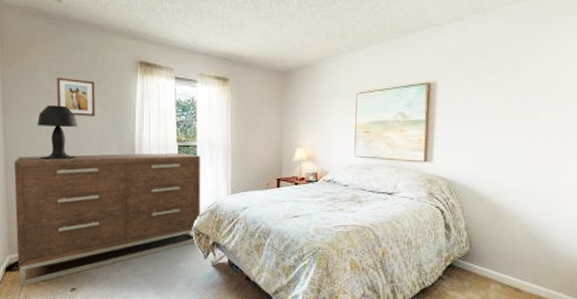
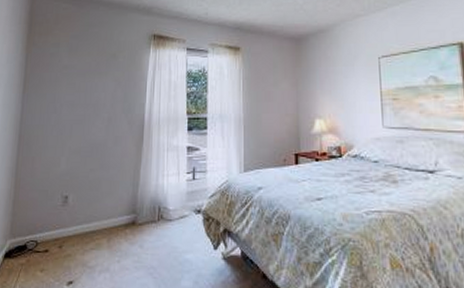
dresser: present [13,152,201,287] -> none [16,125,212,278]
table lamp: present [37,105,78,160] -> none [52,80,91,135]
wall art: present [57,77,95,116] -> none [73,53,110,90]

